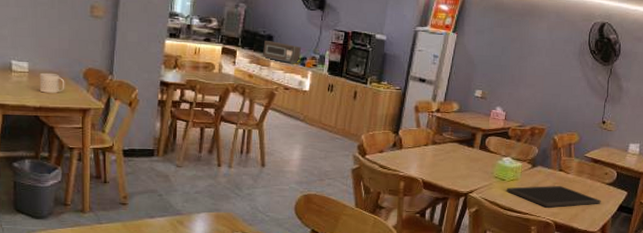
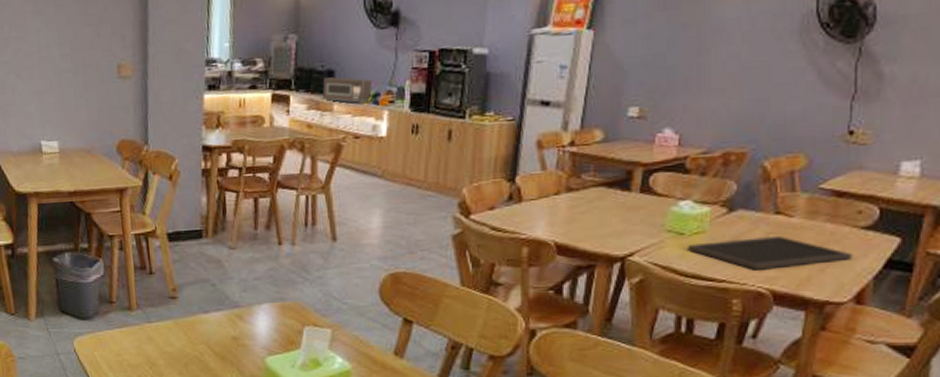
mug: present [39,72,65,93] -> none [70,150,99,175]

